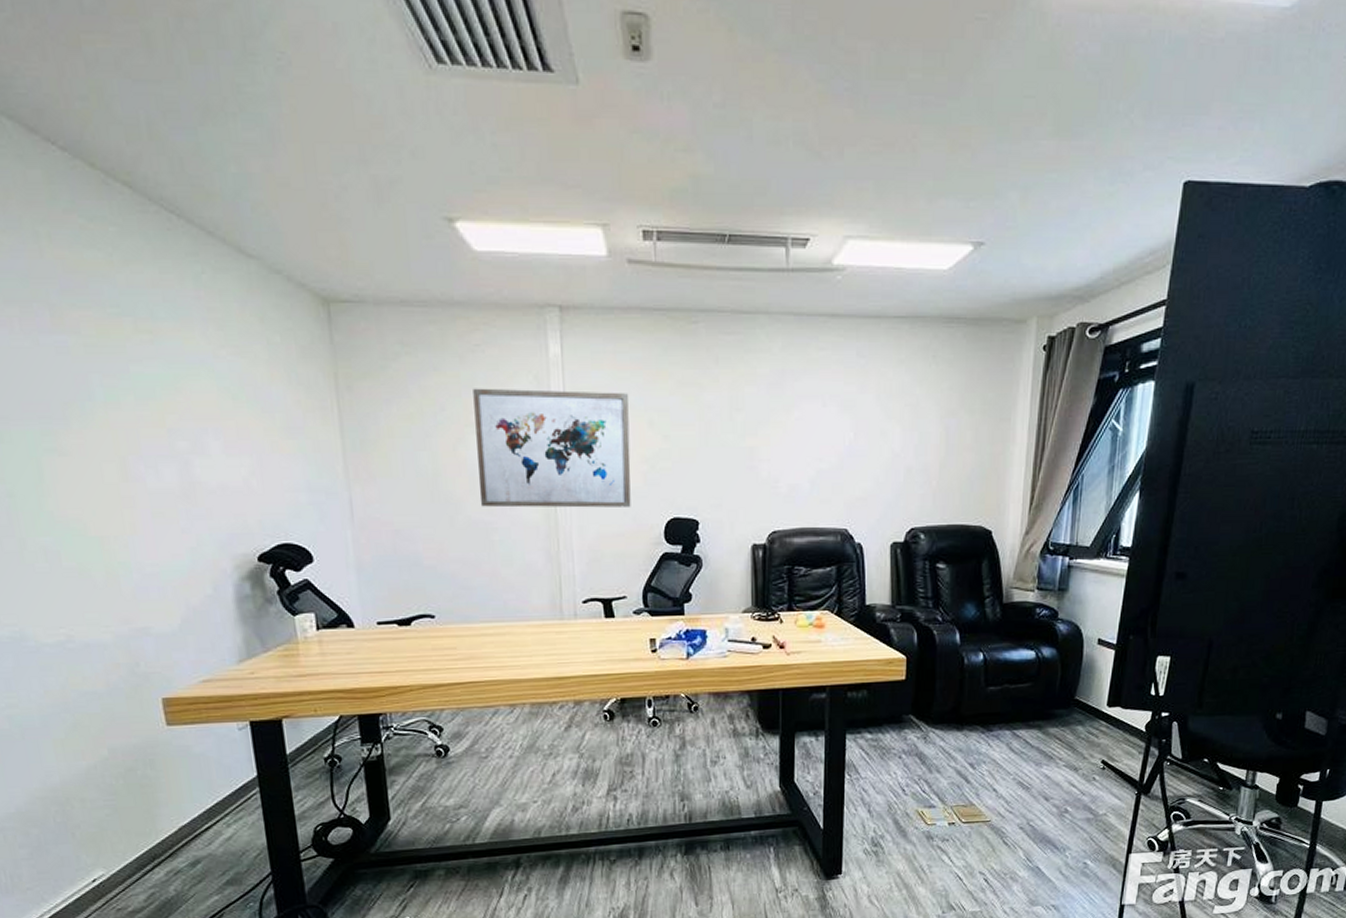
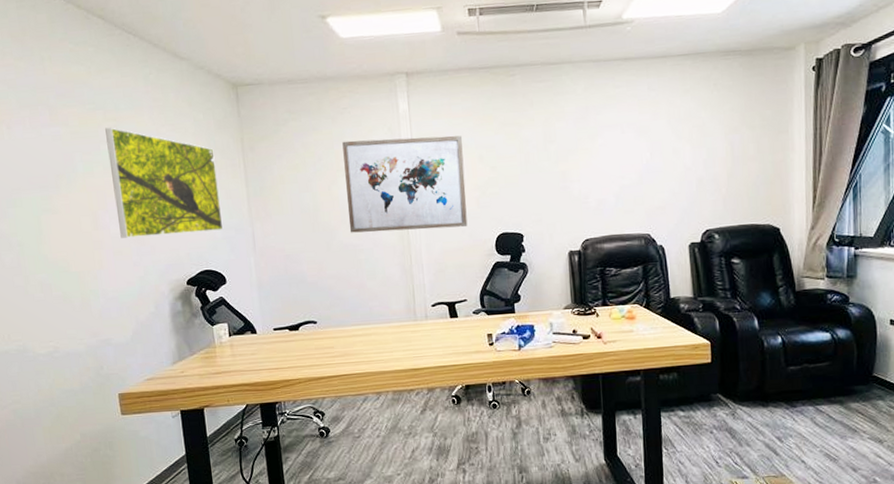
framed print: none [136,342,310,495] -> present [105,127,224,238]

